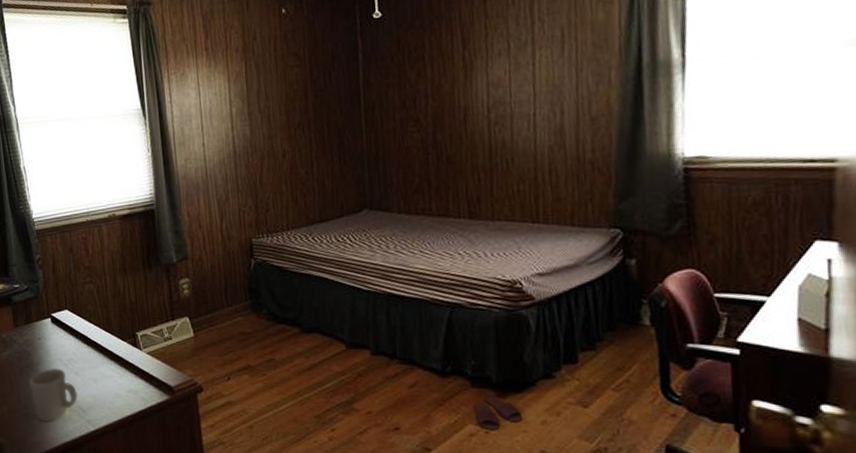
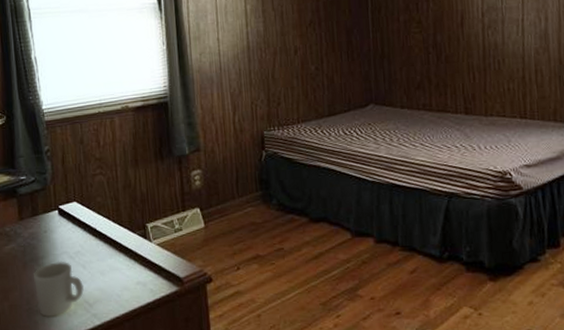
slippers: present [474,397,523,431] -> none [469,280,512,313]

